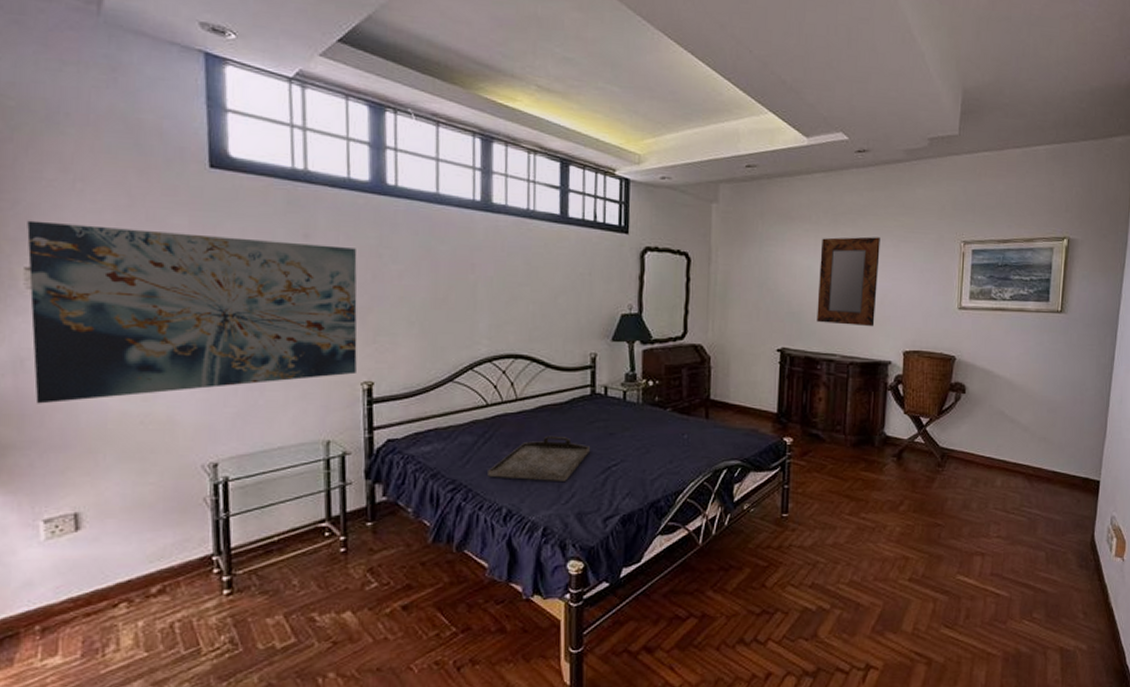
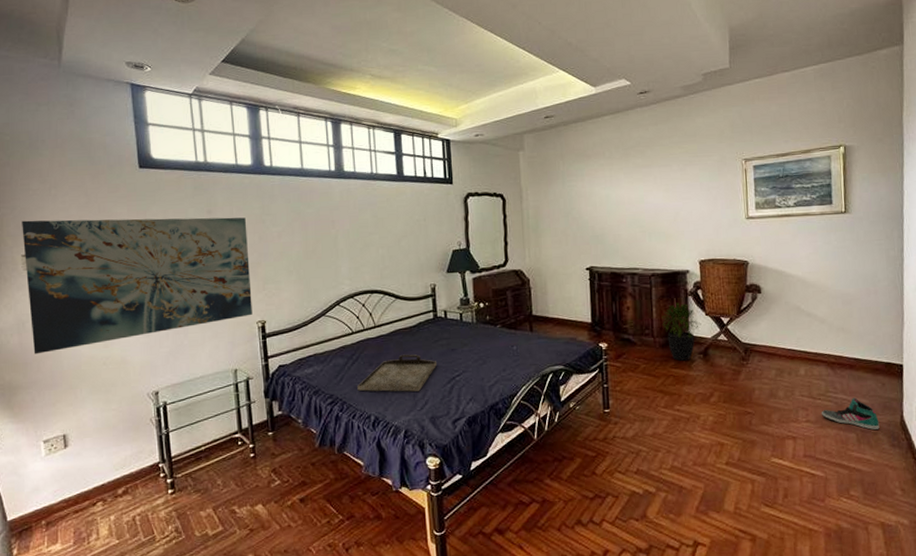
home mirror: present [816,236,880,327] -> none [615,164,670,242]
potted plant: none [856,397,899,464] -> present [661,303,701,362]
sneaker: none [1013,513,1070,550] -> present [821,397,880,431]

